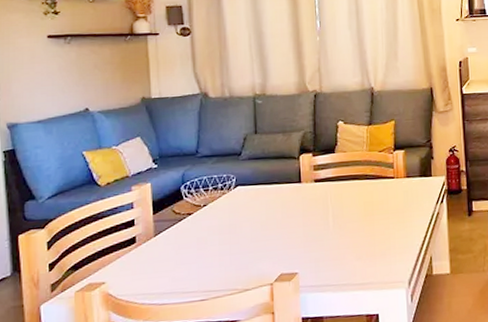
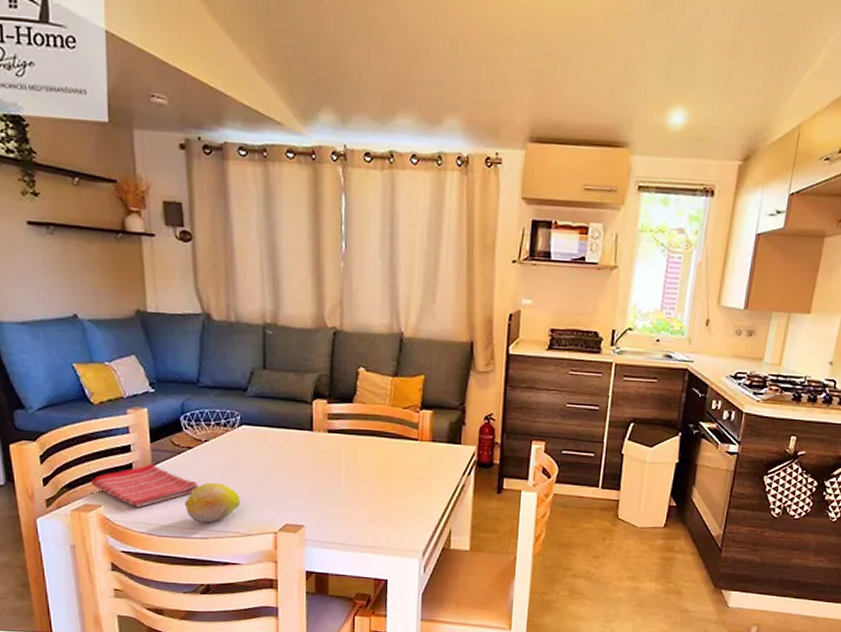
dish towel: none [96,234,198,279] -> present [91,464,198,508]
fruit: none [185,243,238,285] -> present [184,482,240,523]

